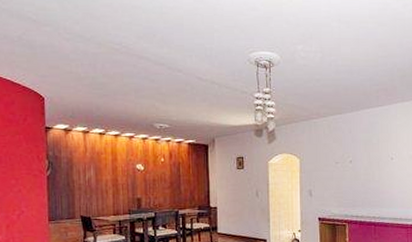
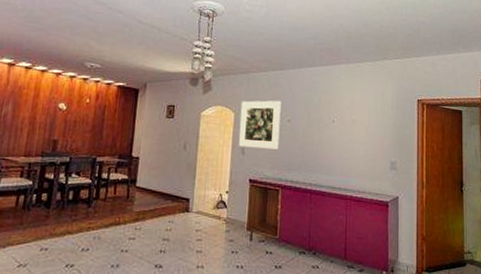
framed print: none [305,143,343,190] -> present [238,100,281,150]

